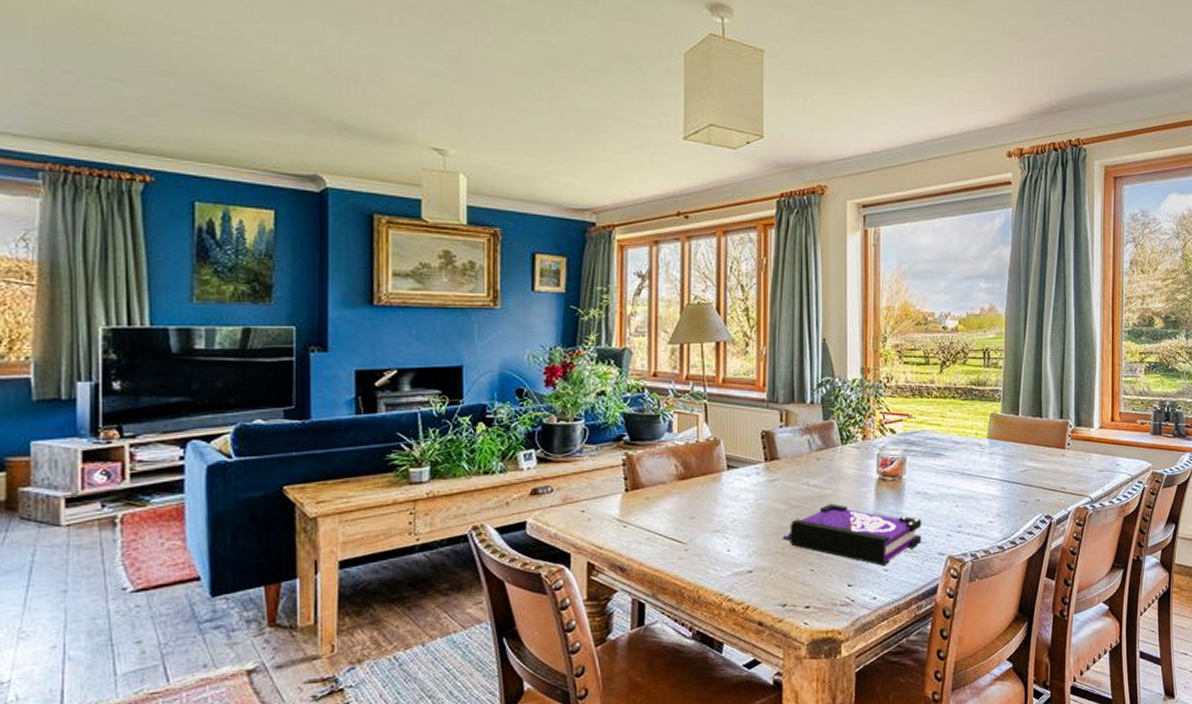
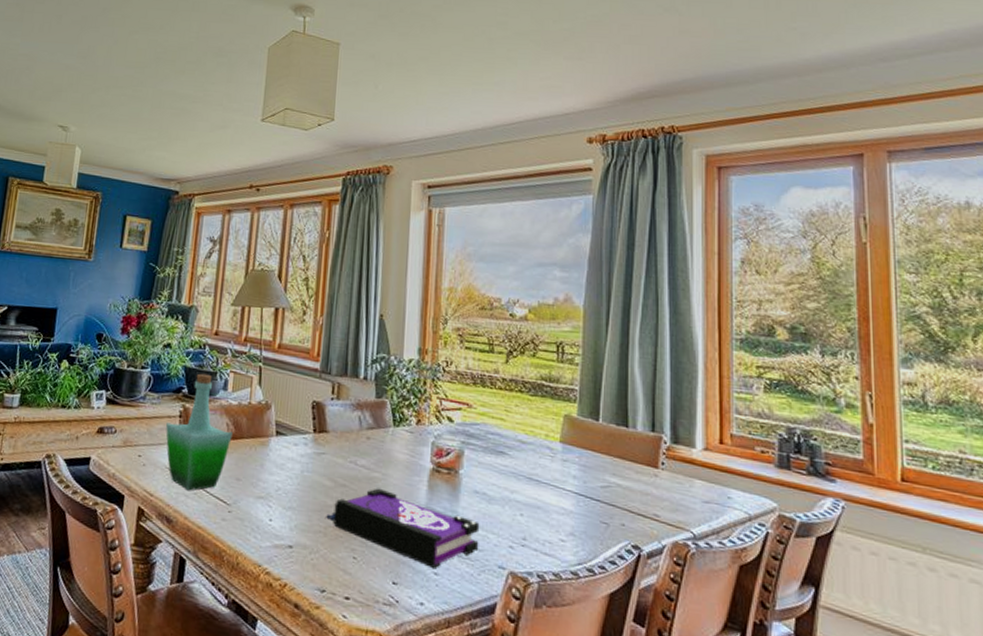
bottle: none [609,418,682,538] -> present [166,373,233,491]

